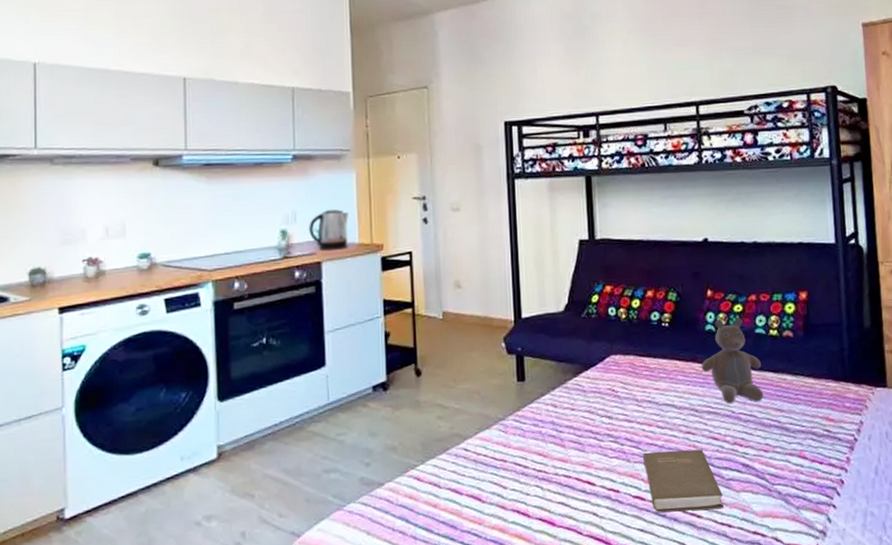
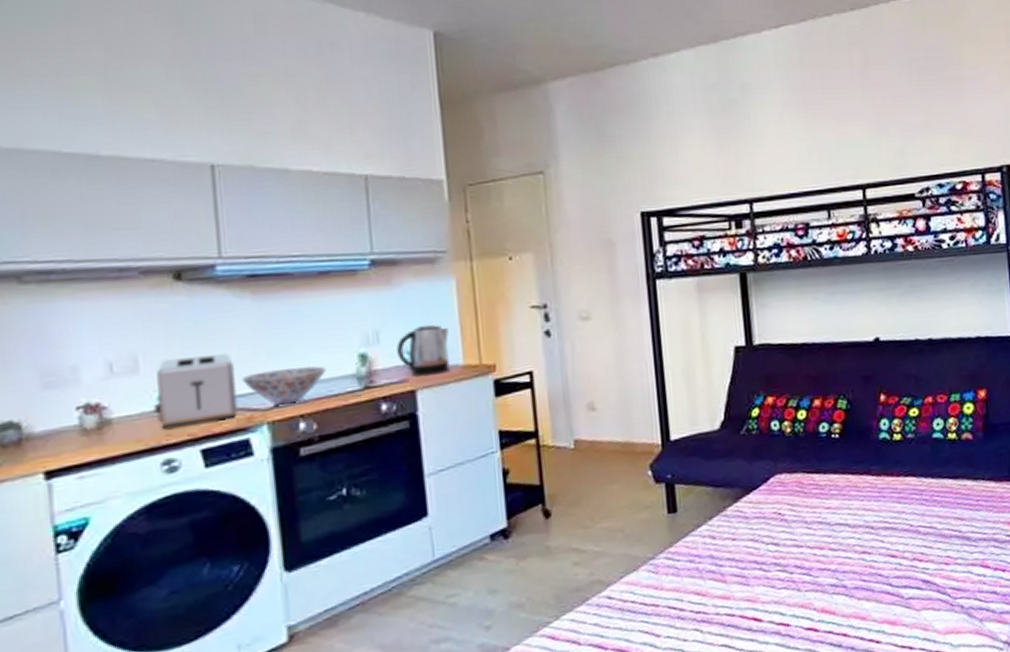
toaster: none [134,224,192,282] -> present [153,352,239,430]
bowl: none [196,237,257,267] -> present [242,365,327,405]
book: present [643,449,724,513] -> none [815,569,904,643]
stuffed animal: present [701,318,764,404] -> none [875,422,944,518]

